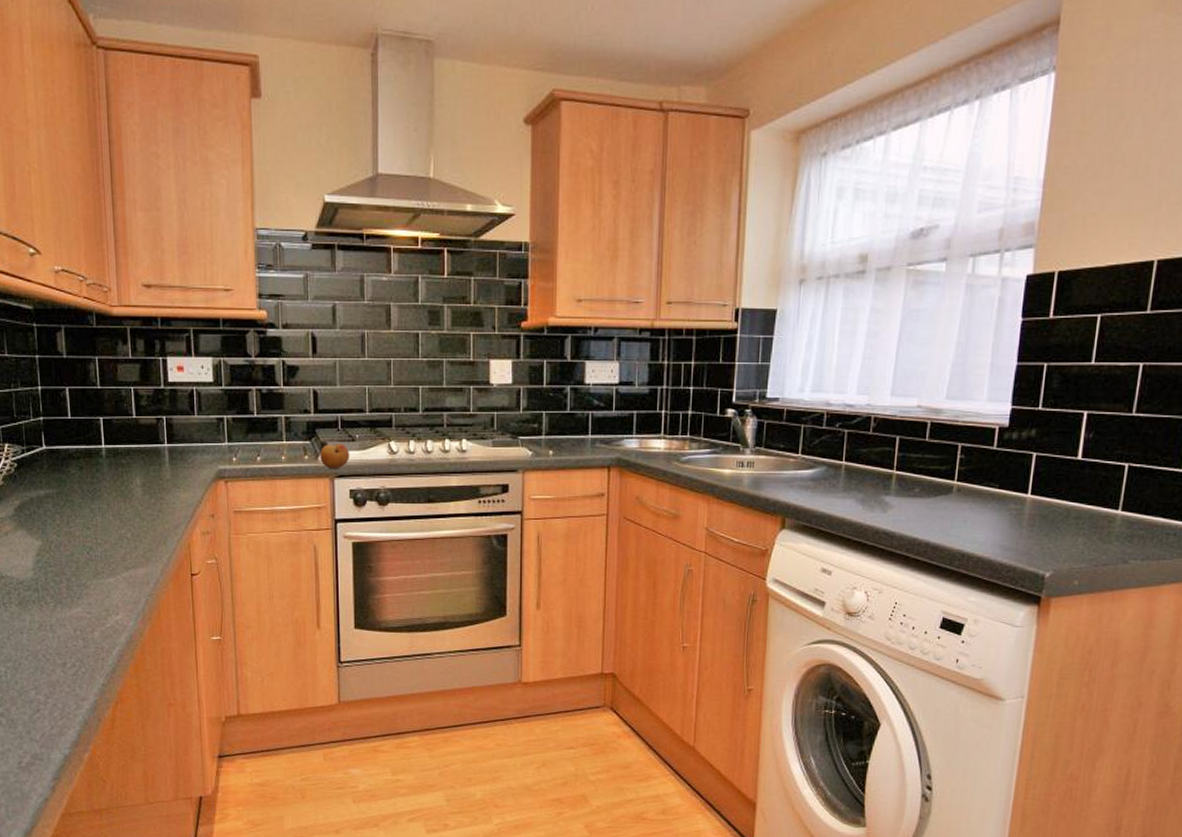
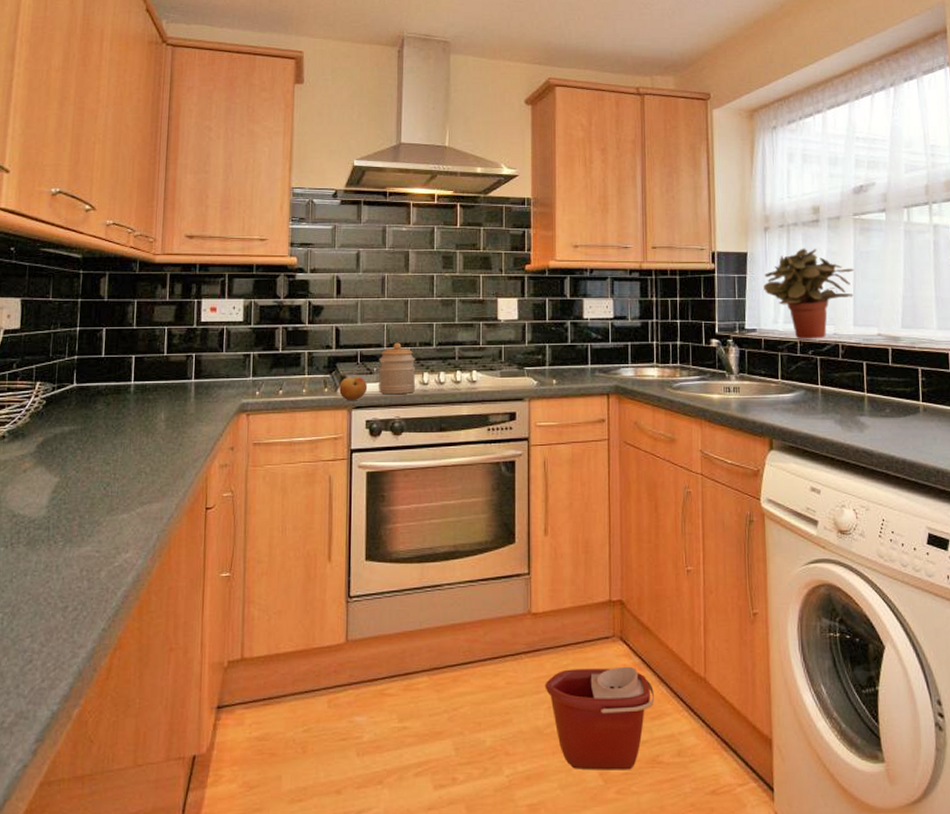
jar: none [360,407,402,464] -> present [378,342,416,395]
bucket: none [534,733,642,824] -> present [545,666,654,770]
potted plant: none [792,304,900,411] -> present [764,248,854,339]

